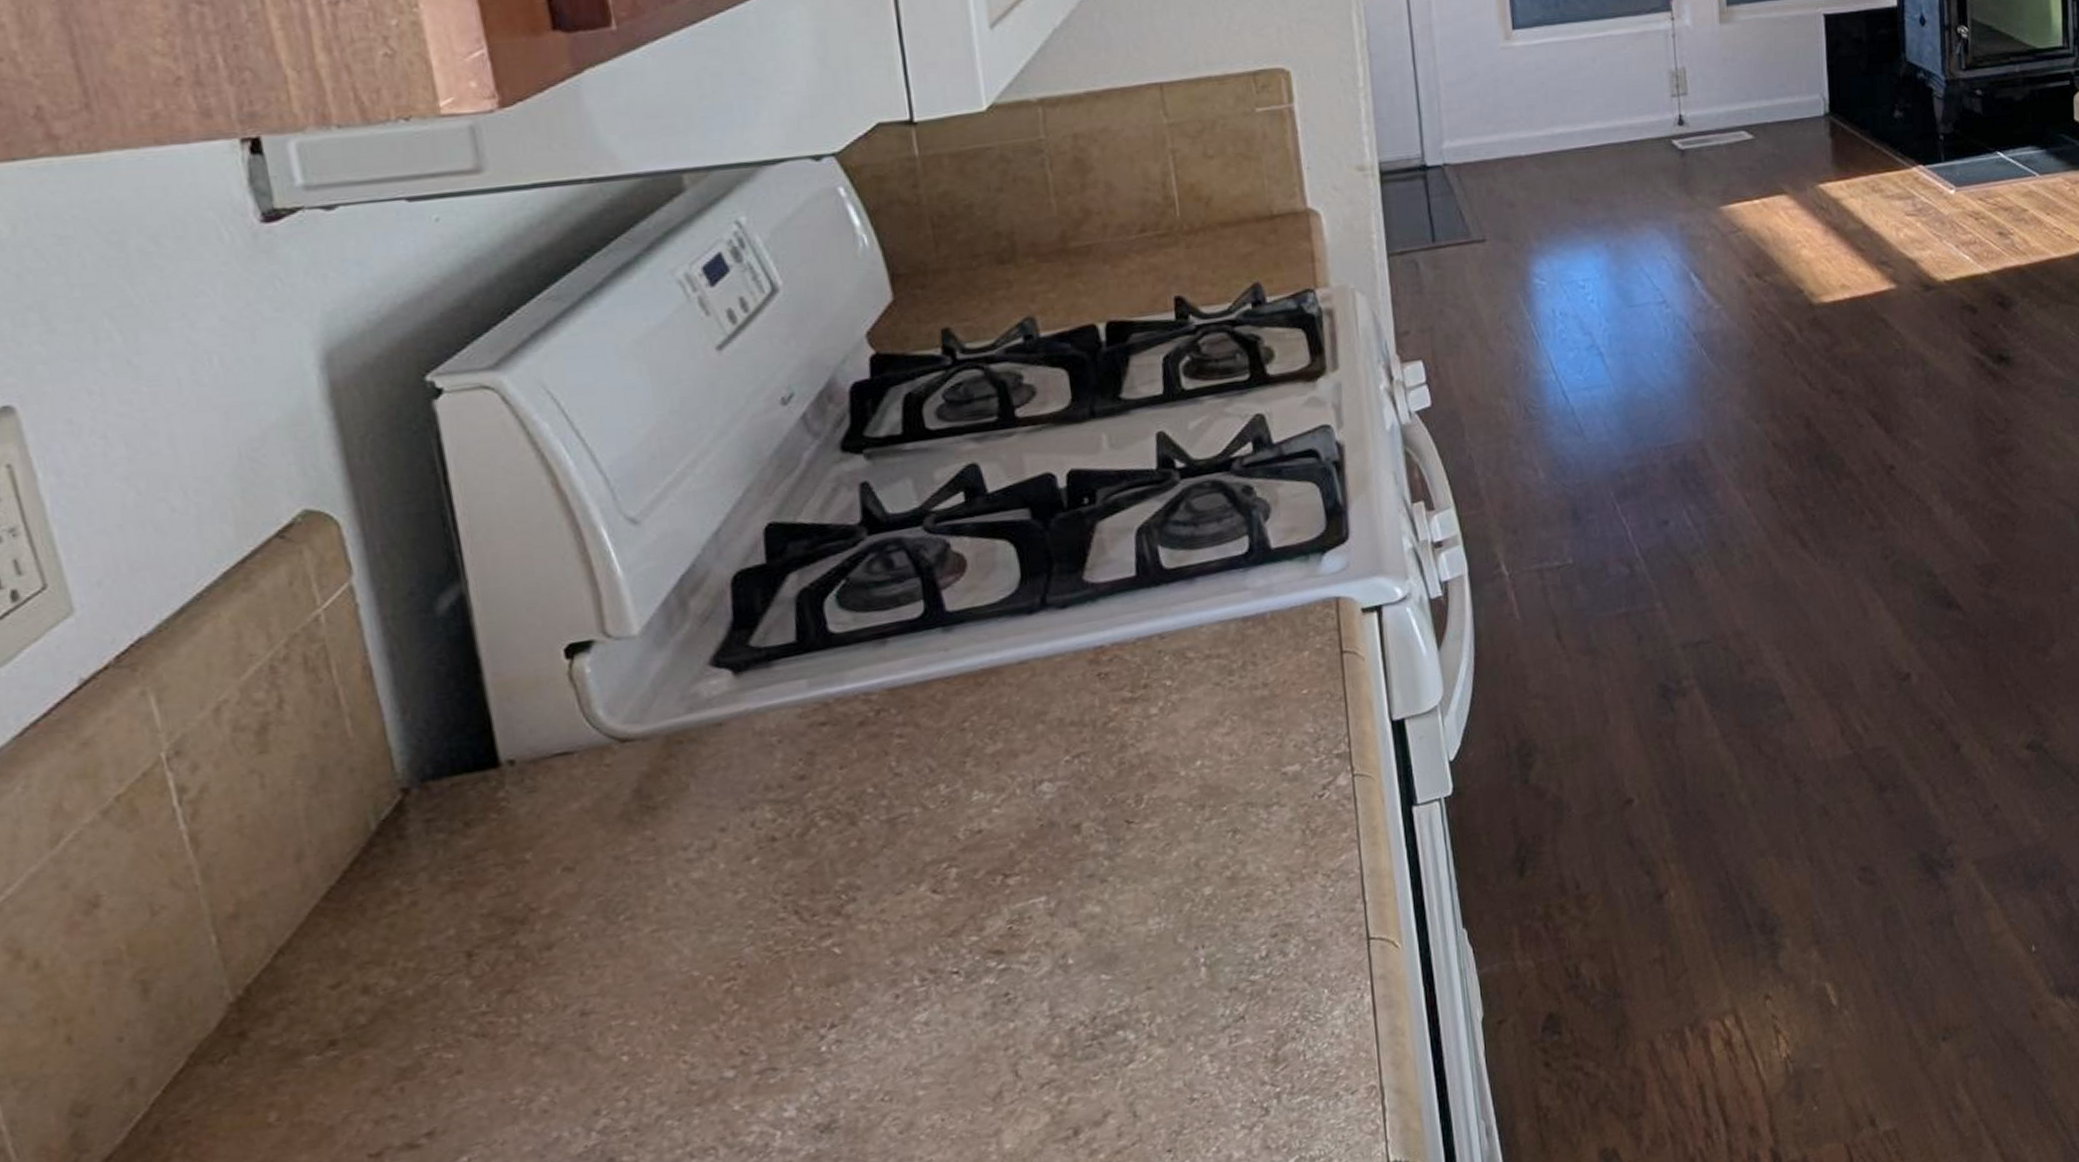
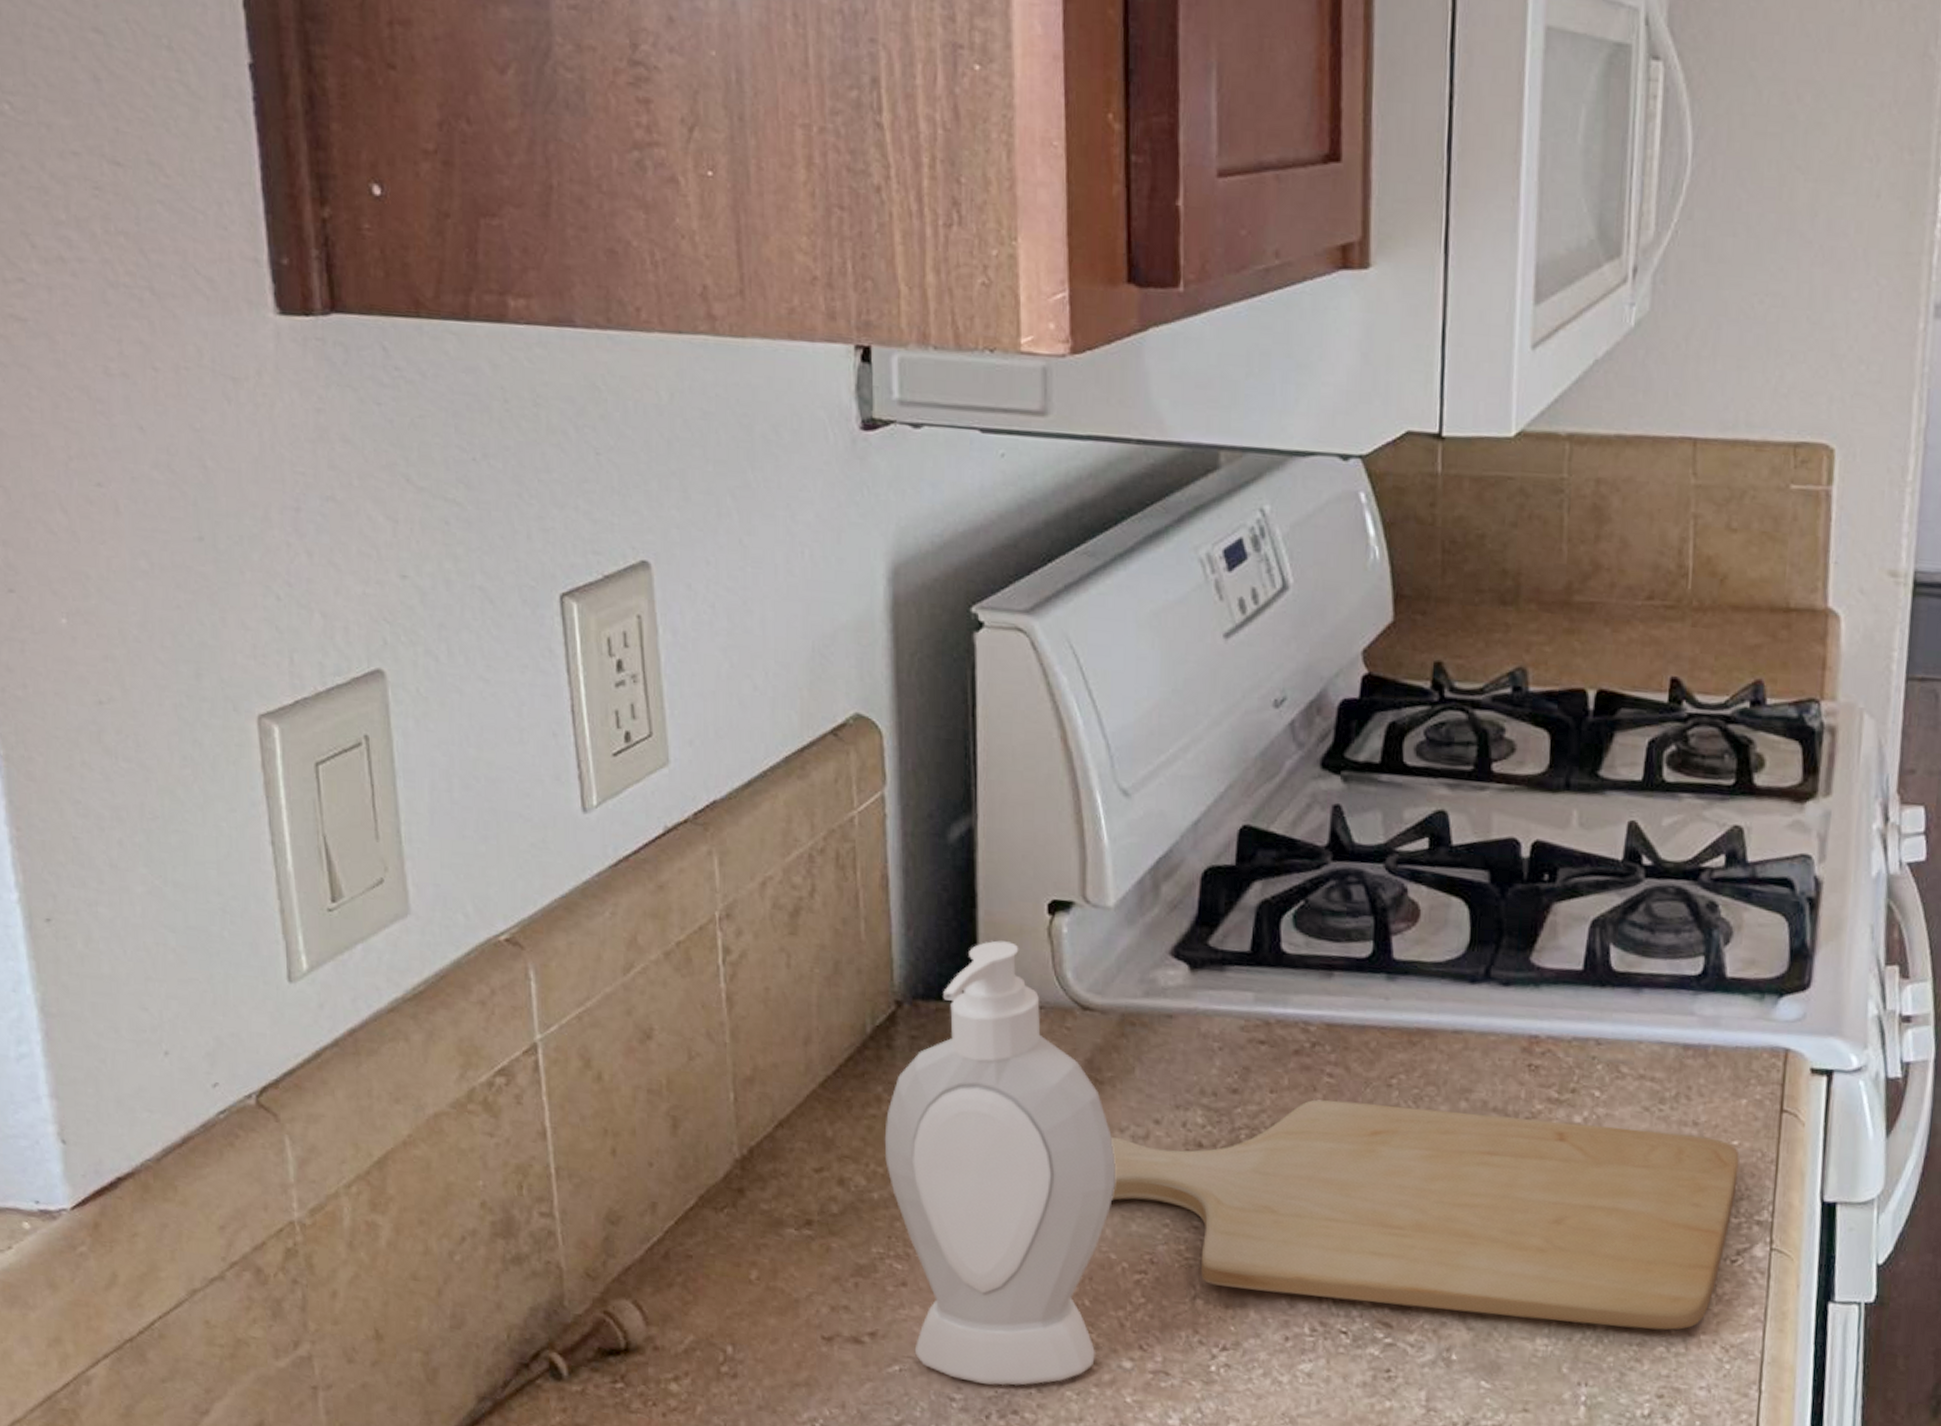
soap bottle: none [409,696,694,1149] -> present [884,940,1116,1386]
chopping board: none [673,693,1313,970] -> present [1110,1099,1740,1330]

